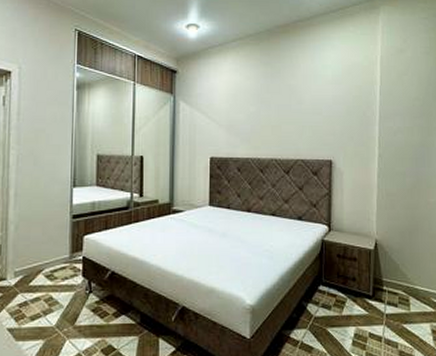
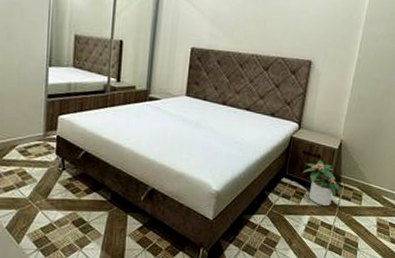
potted plant: none [340,263,384,314] -> present [302,160,341,206]

